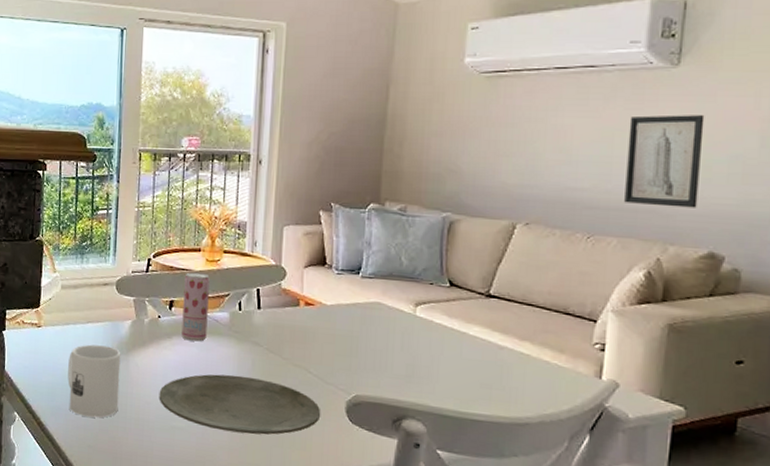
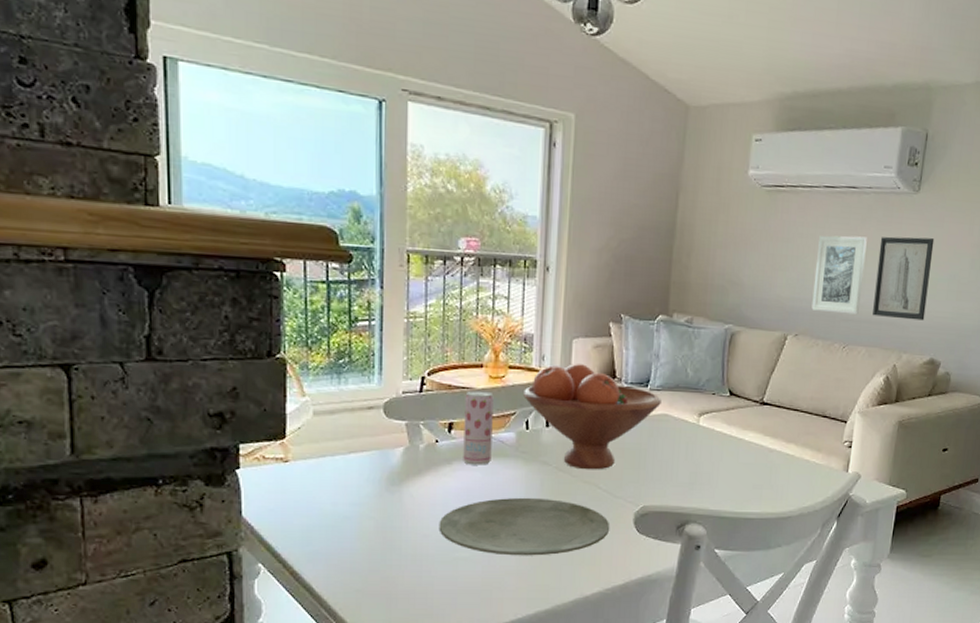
mug: present [67,344,121,418] -> none [327,477,392,559]
fruit bowl: none [237,250,374,355] -> present [523,364,661,470]
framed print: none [545,117,612,202] -> present [811,235,867,315]

